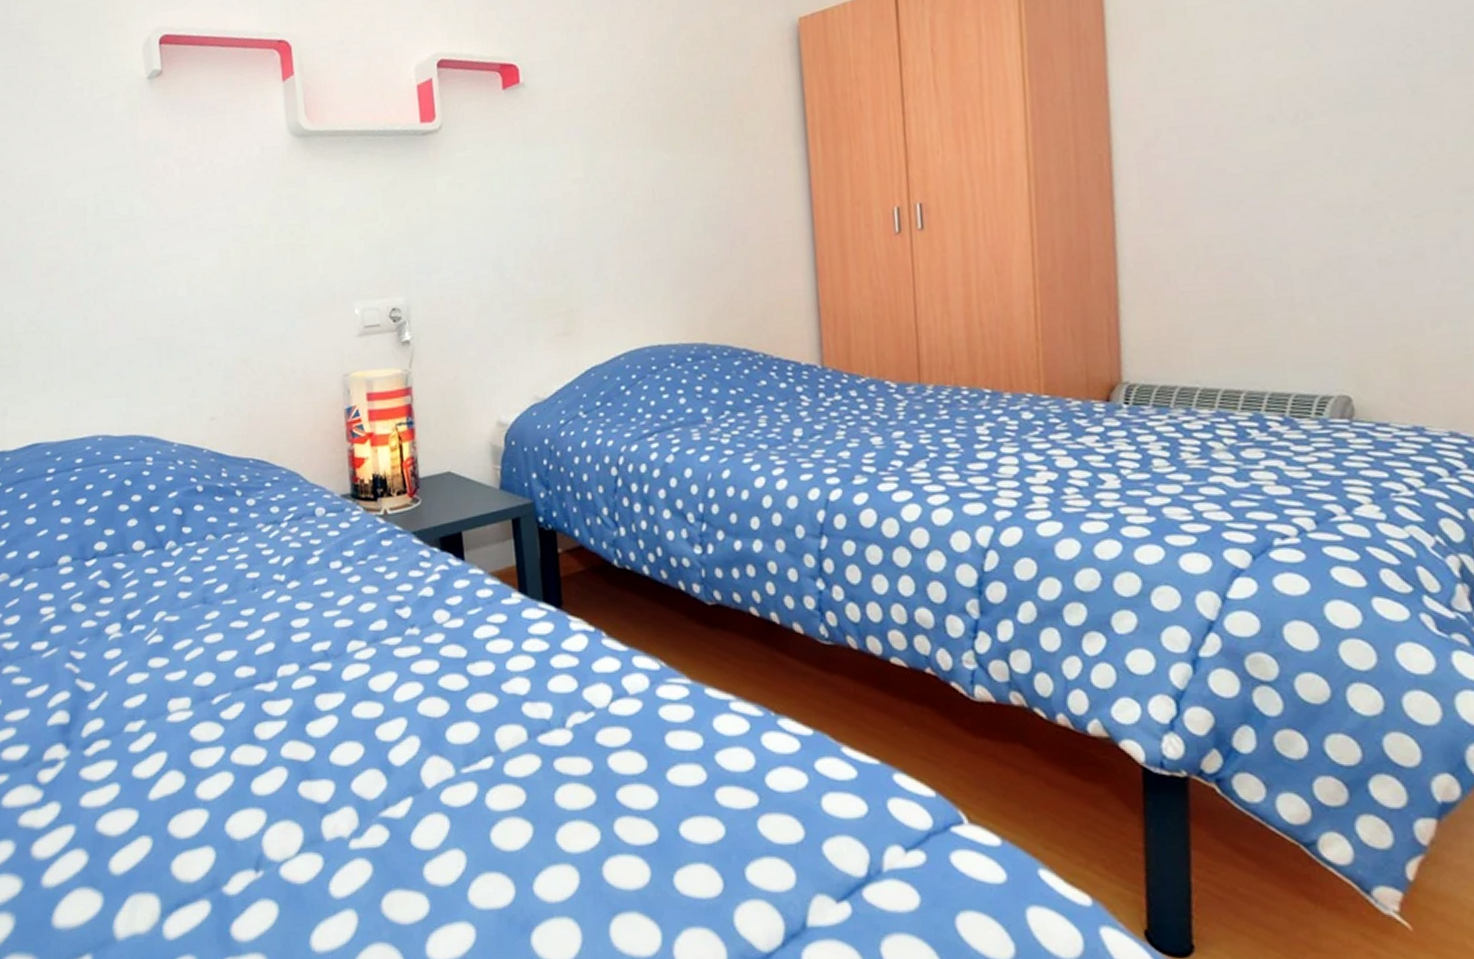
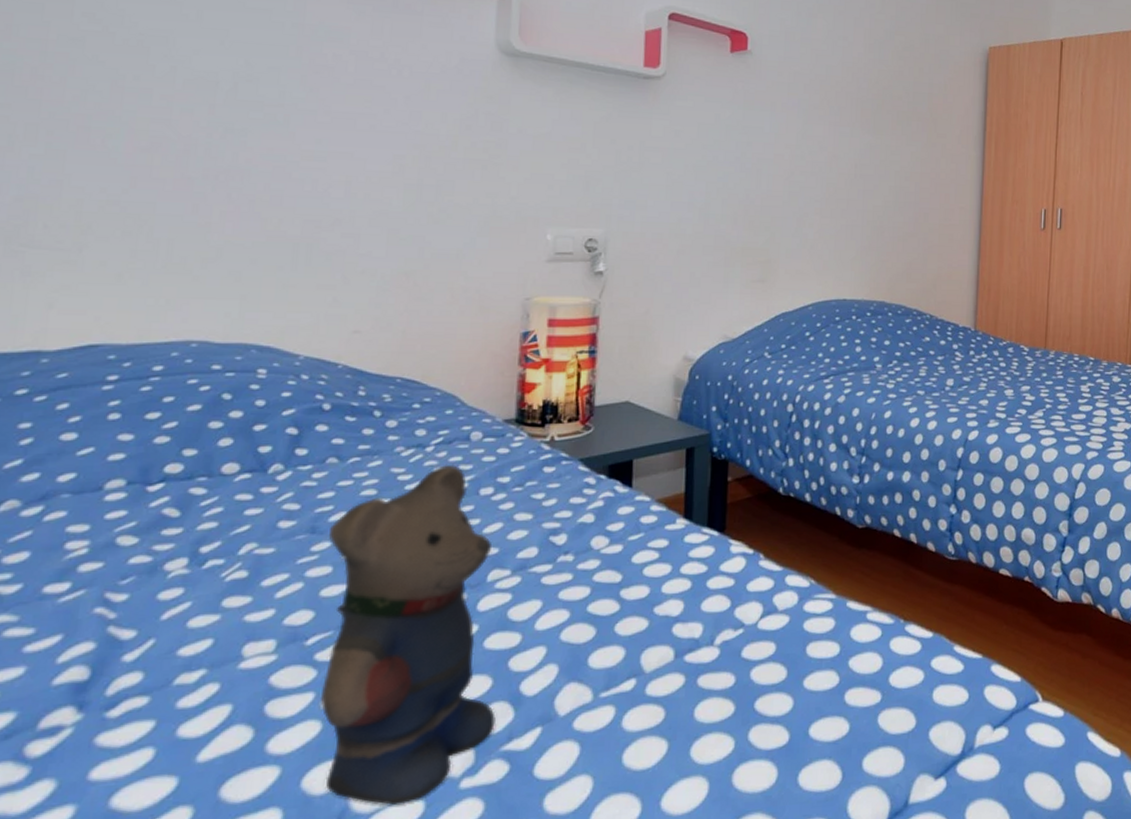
teddy bear: none [217,539,372,857] -> present [321,464,496,805]

